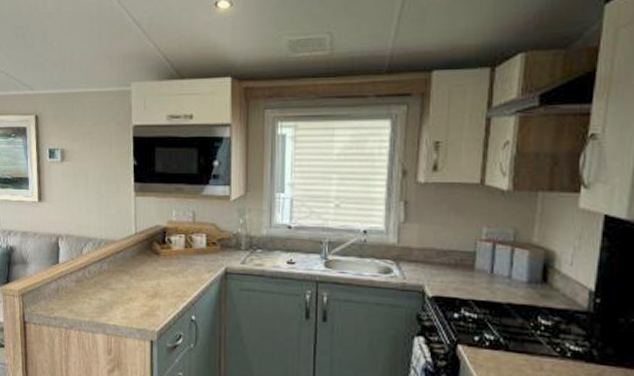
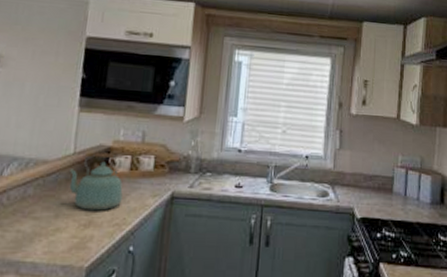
kettle: none [133,232,181,284] -> present [68,152,123,211]

